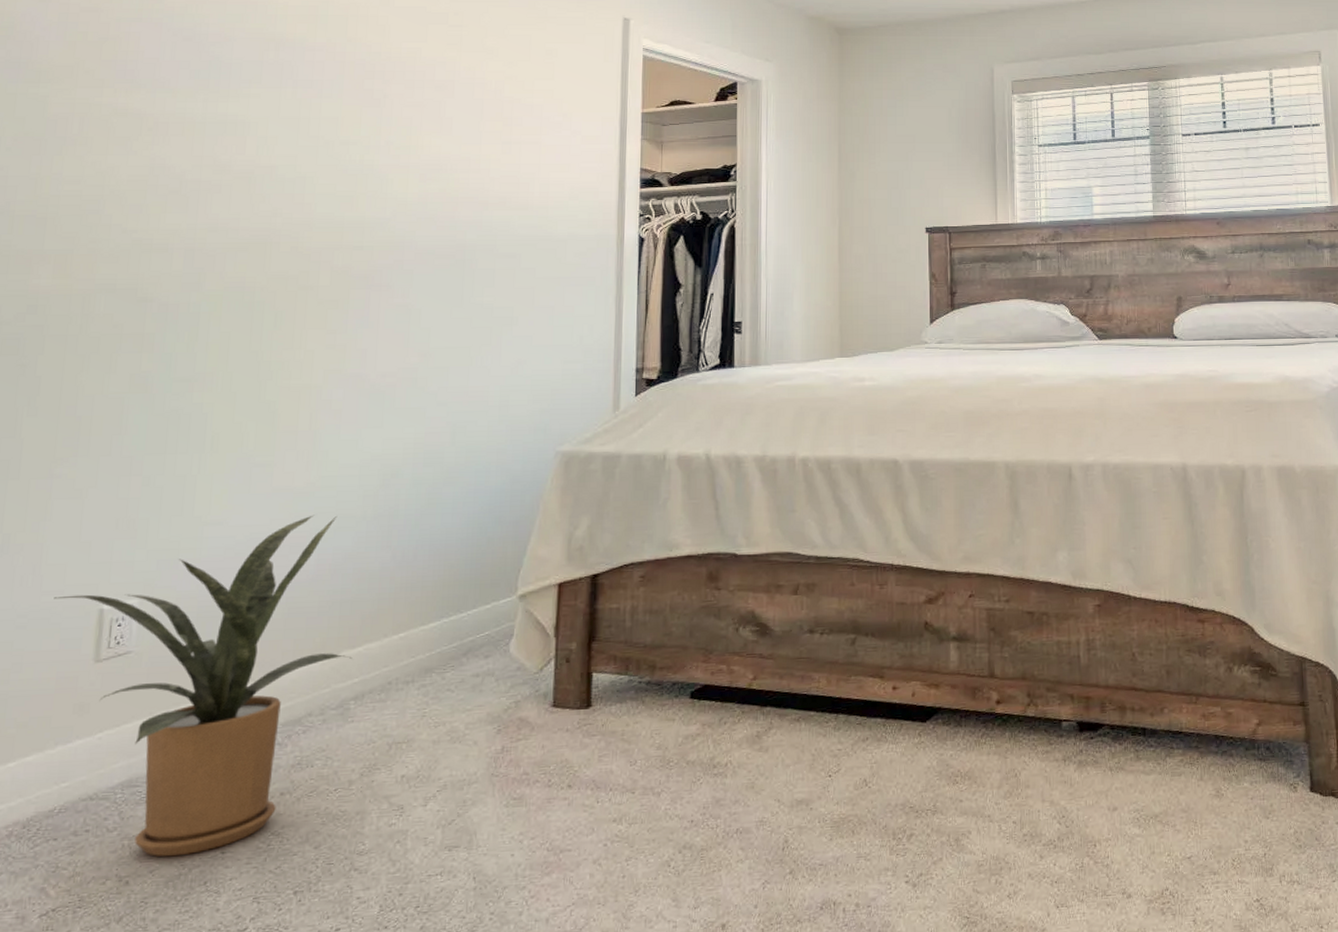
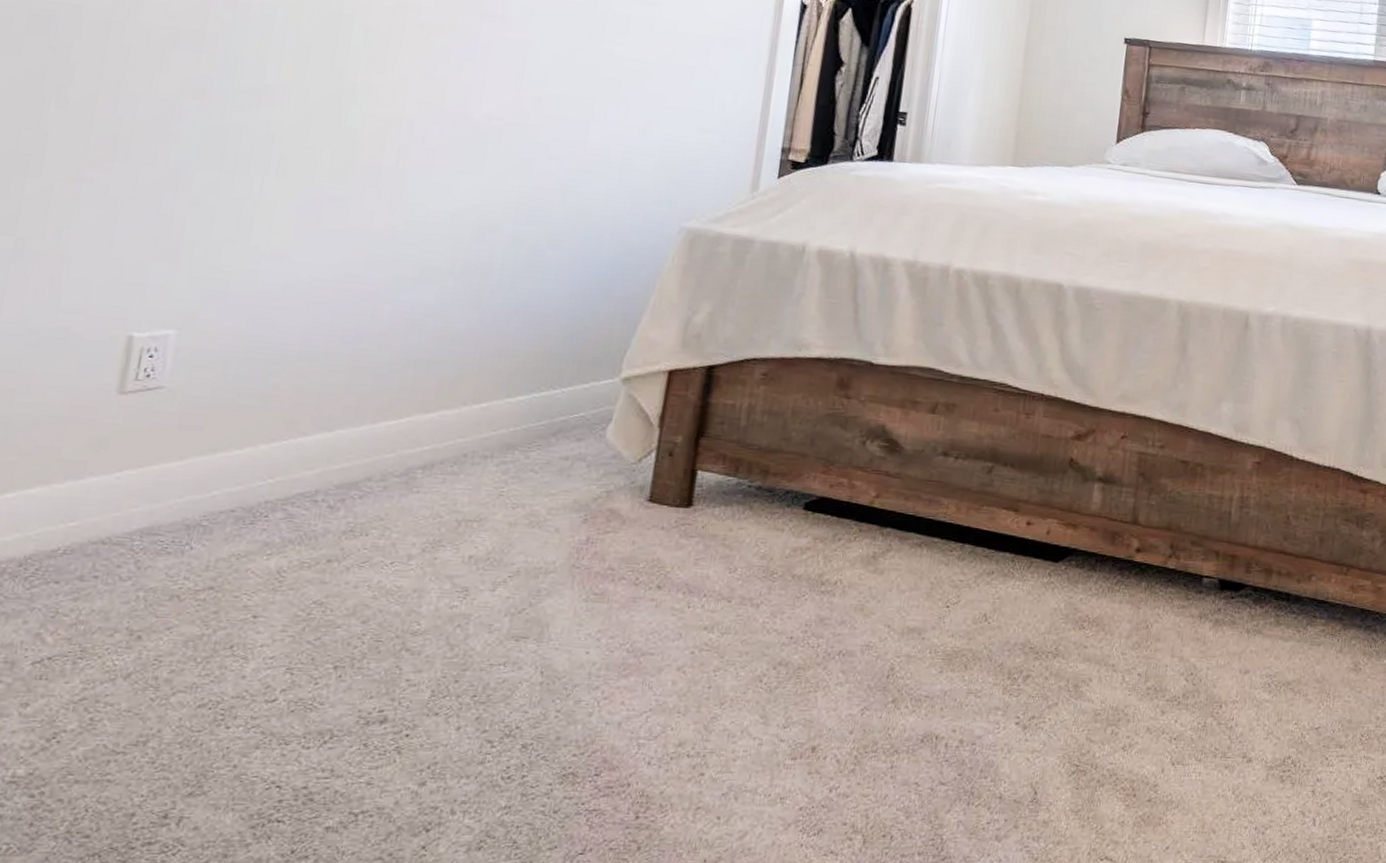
house plant: present [54,515,352,857] -> none [73,261,424,615]

